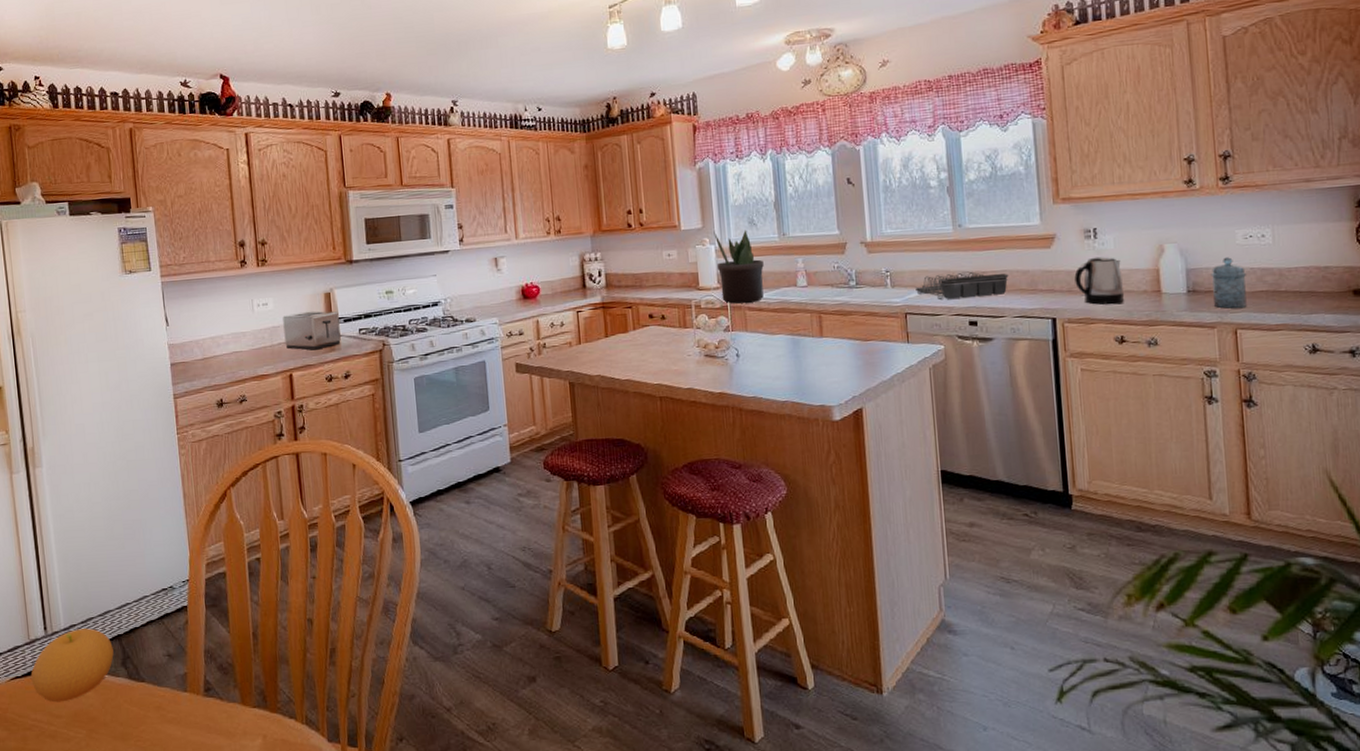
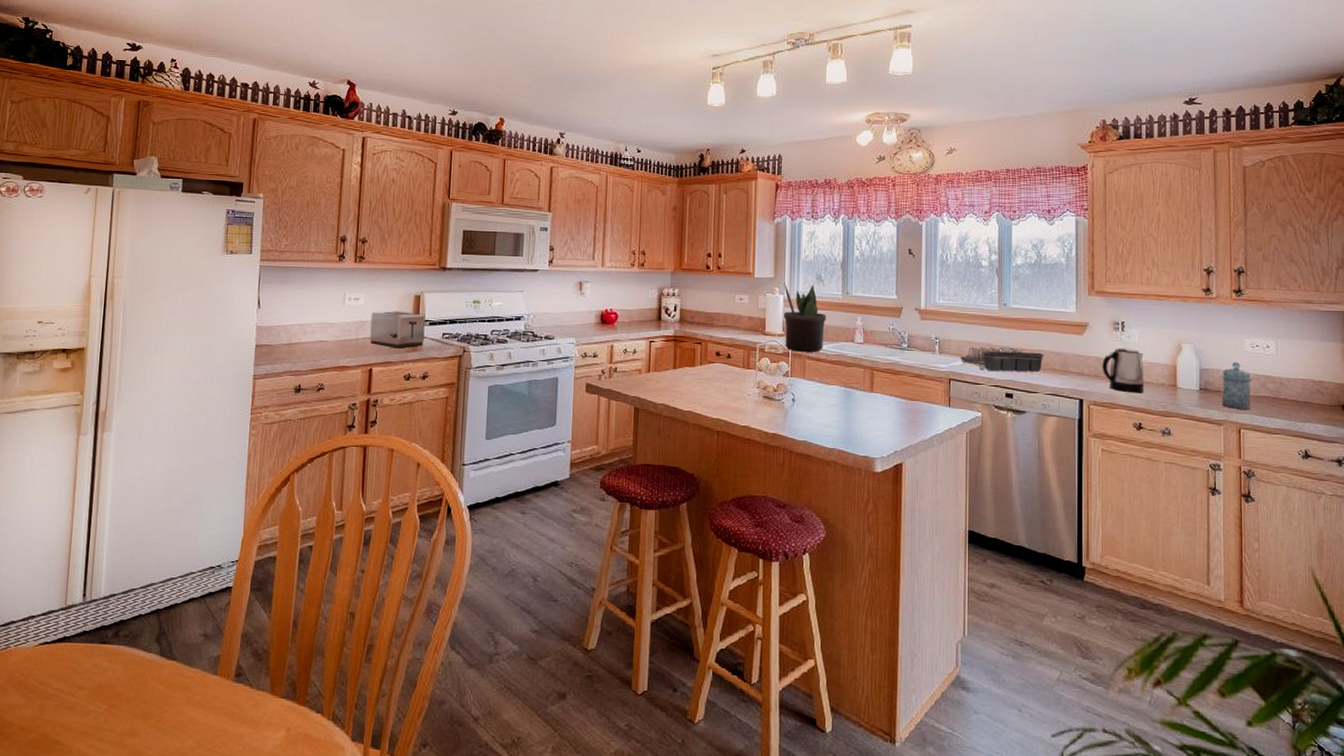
fruit: present [30,628,114,703] -> none [60,599,150,673]

